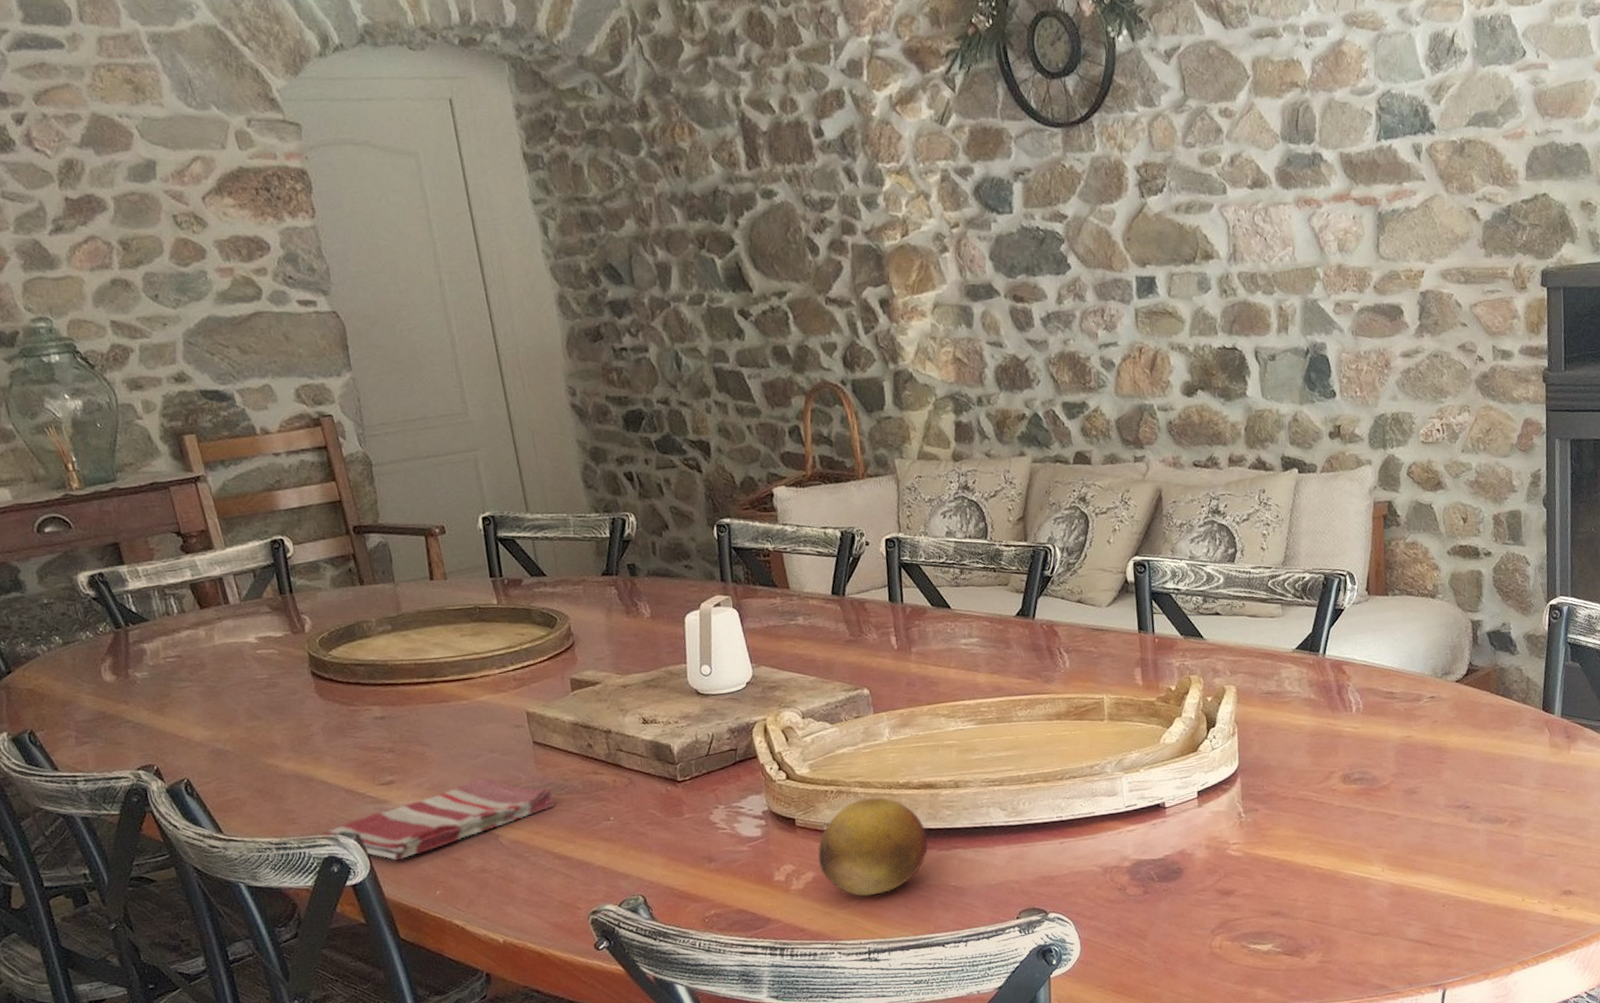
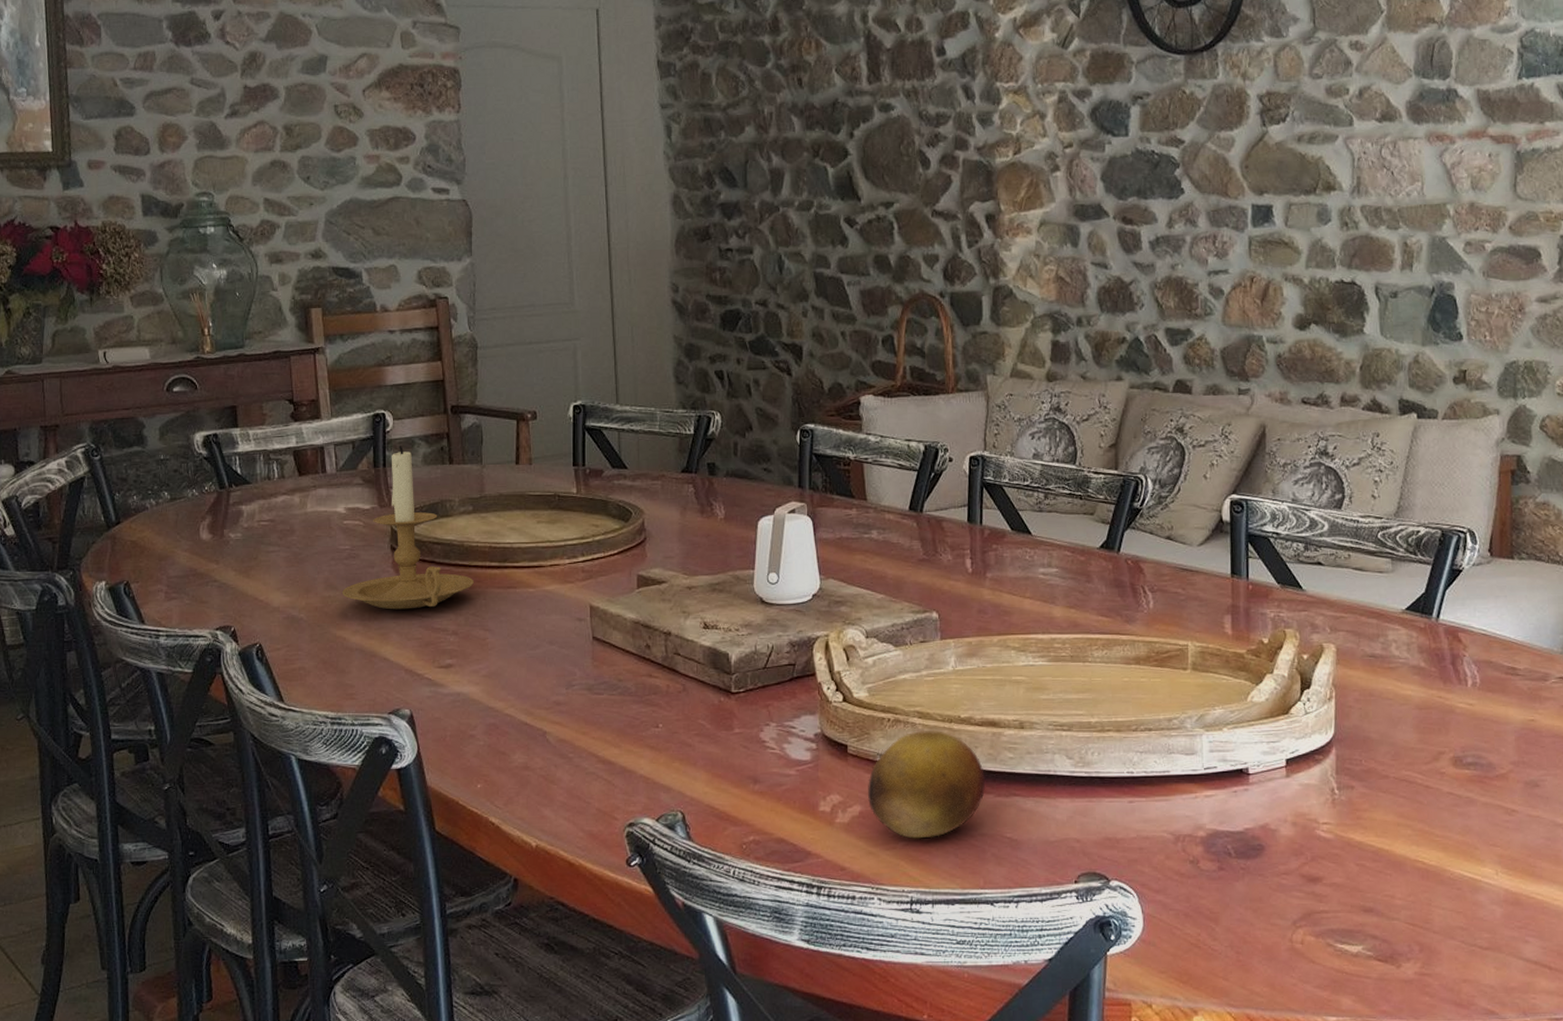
candle holder: none [267,570,404,734] -> present [342,446,474,610]
dish towel: present [321,776,556,861] -> none [375,669,606,748]

